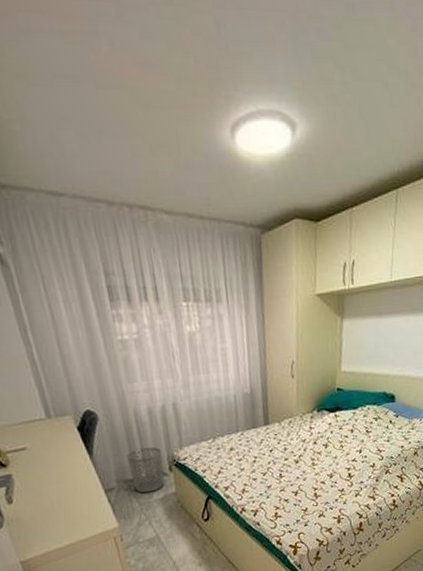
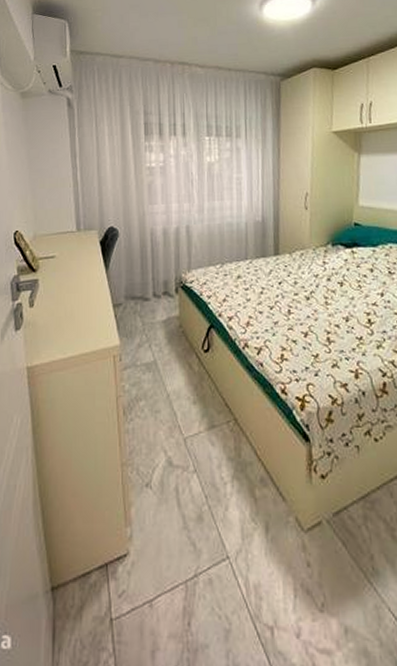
waste bin: present [127,446,165,493] -> none [138,266,171,313]

